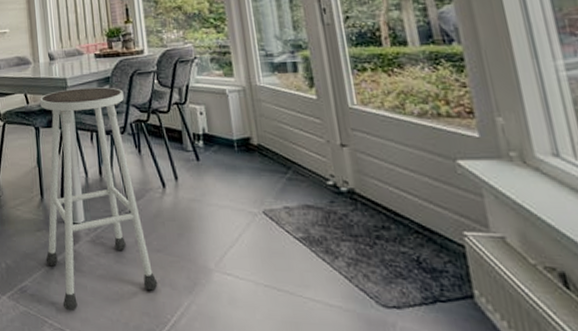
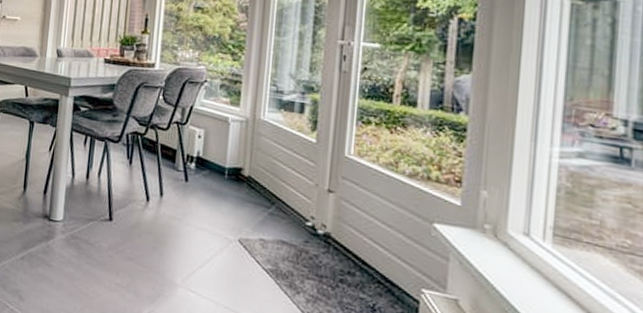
stool: present [40,87,158,311] -> none [17,89,126,301]

